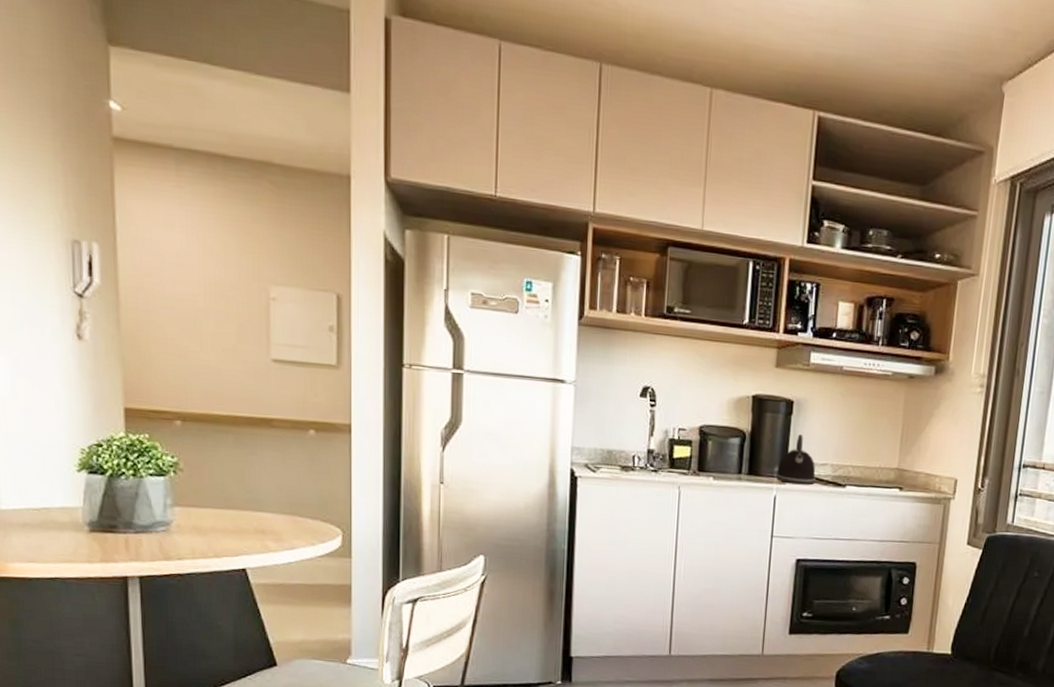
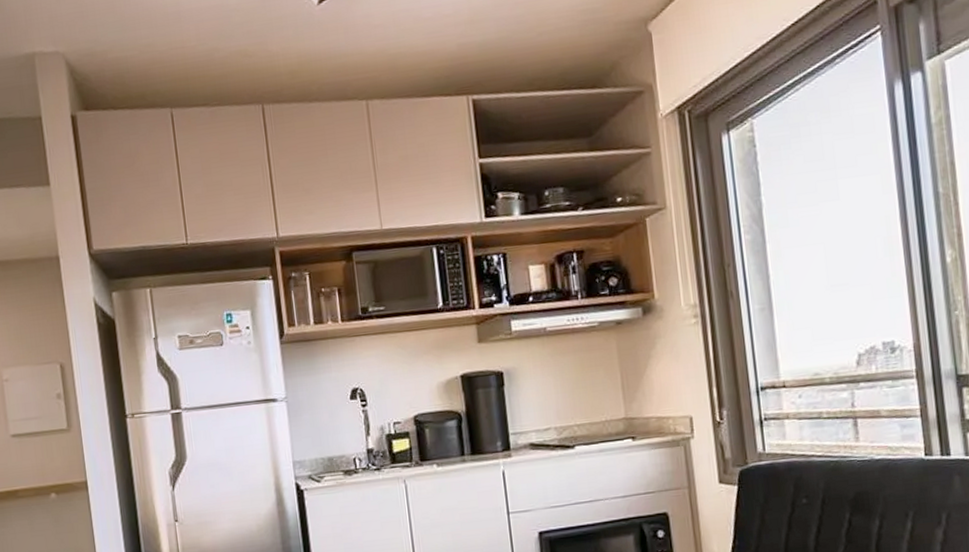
kettle: present [776,434,816,486] -> none [500,404,542,456]

